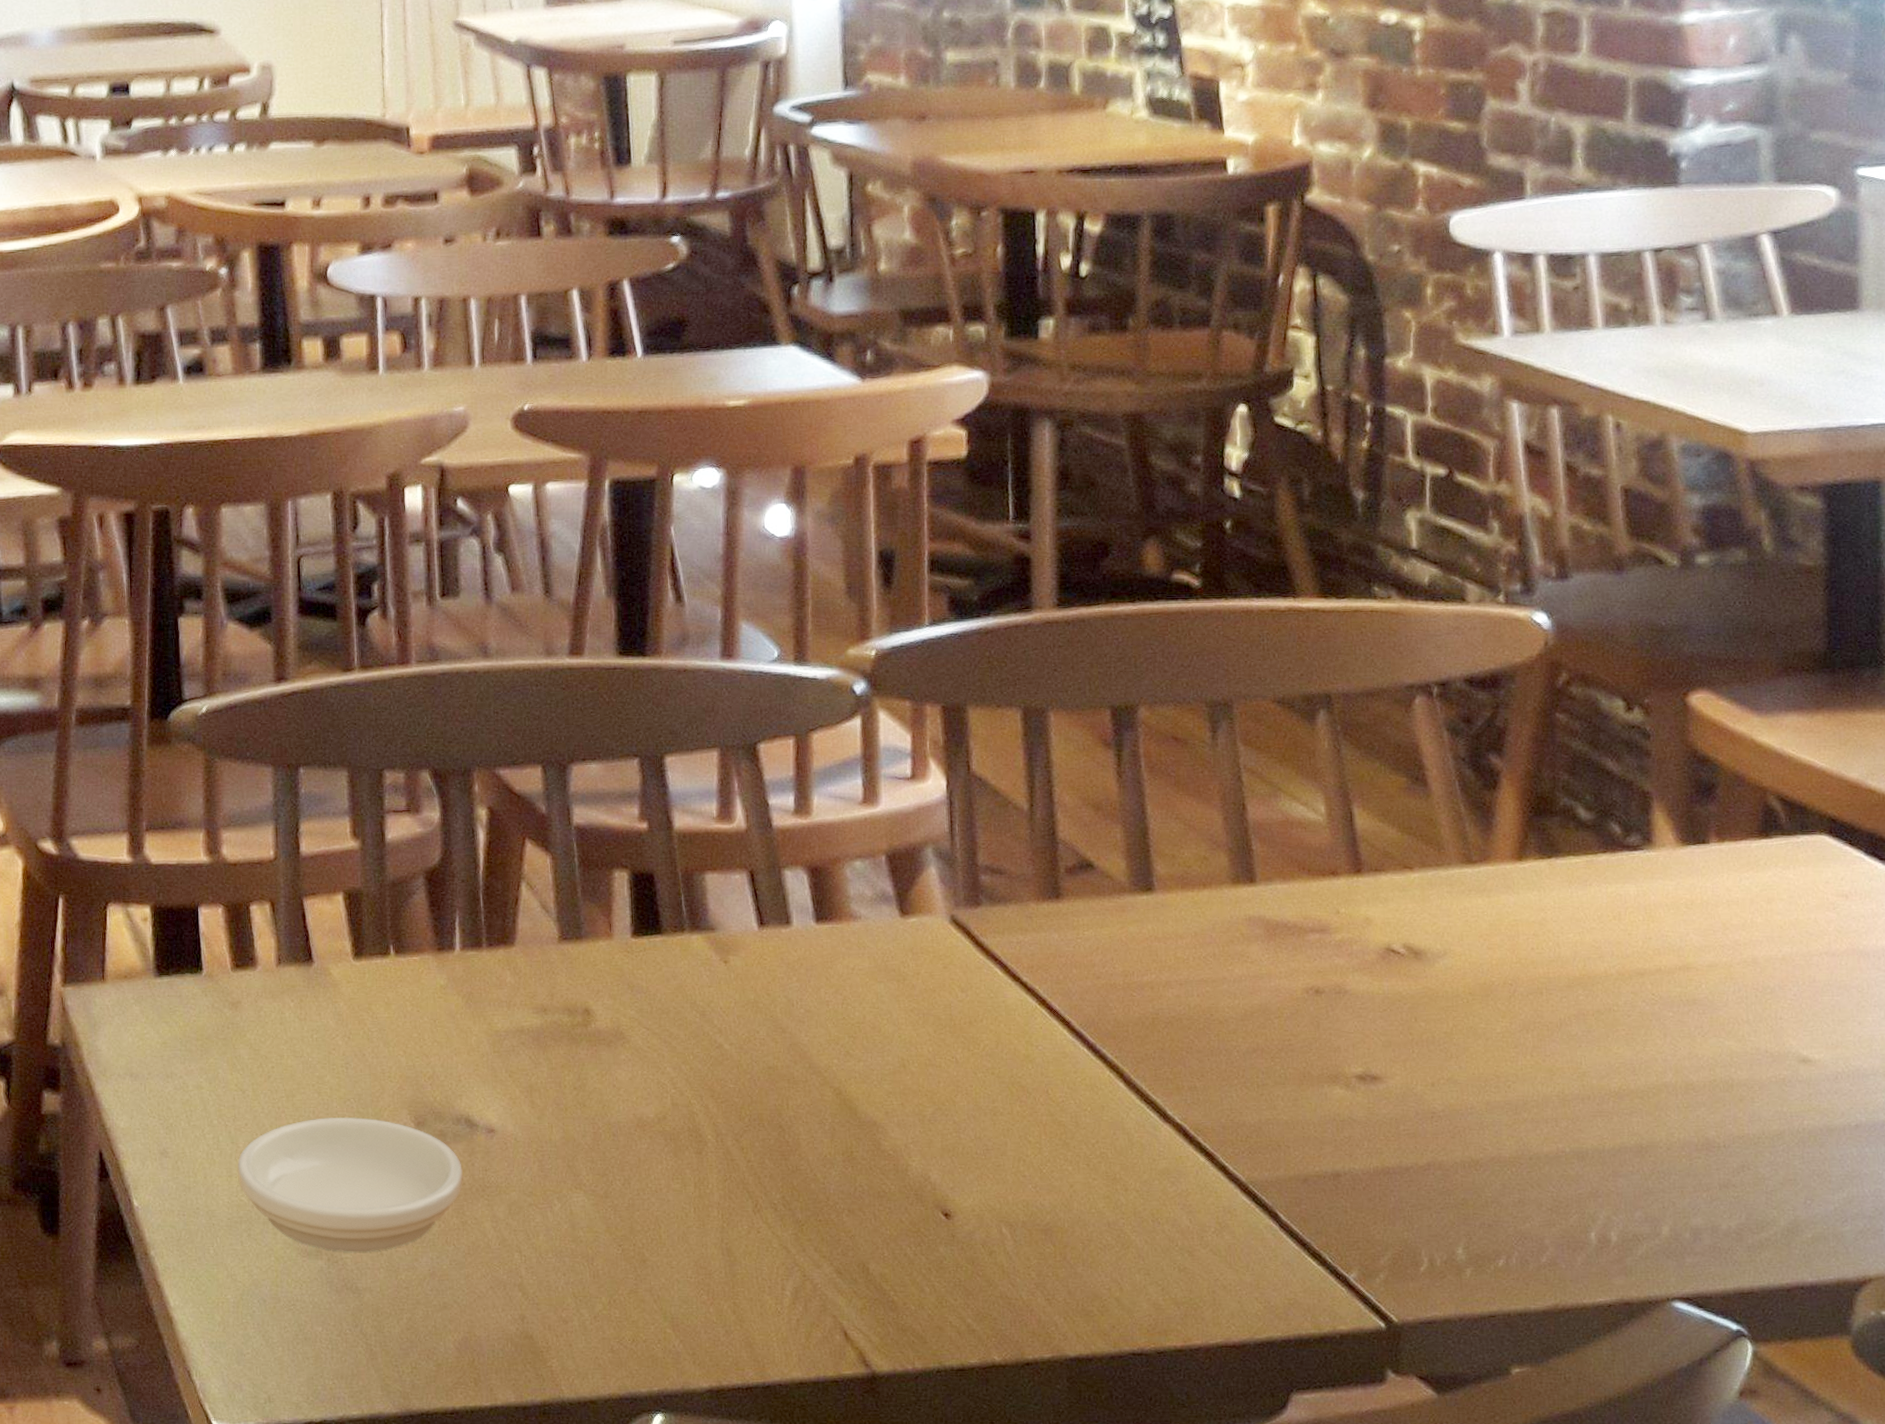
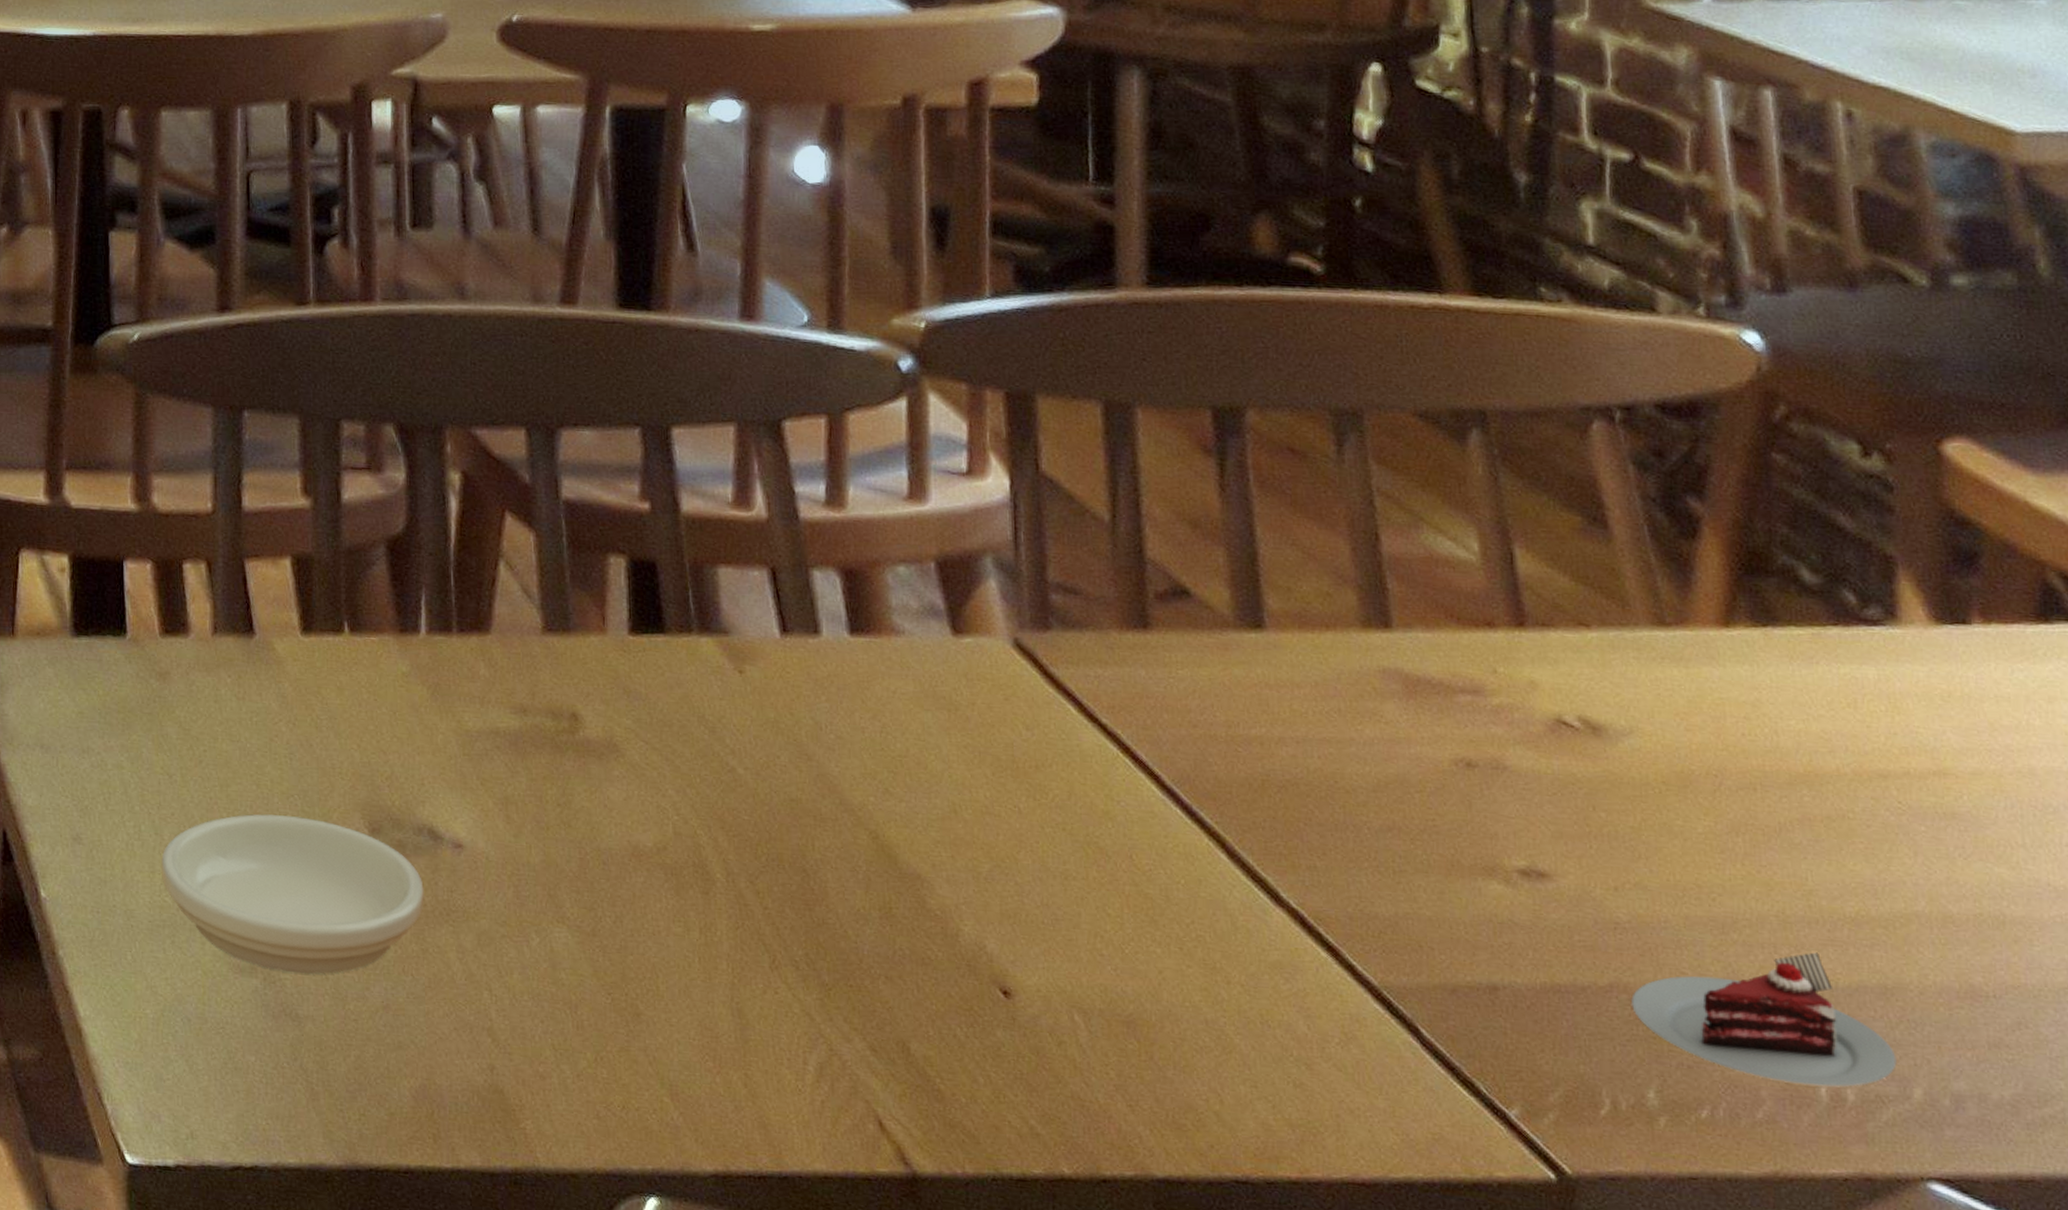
cake slice: none [1444,1123,1649,1232] -> present [1630,952,1897,1088]

